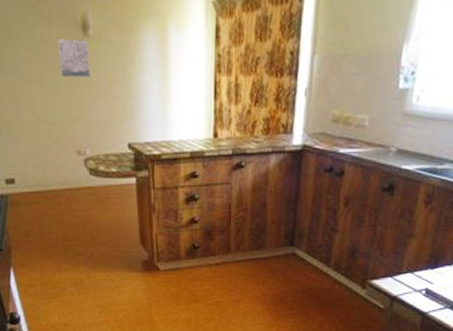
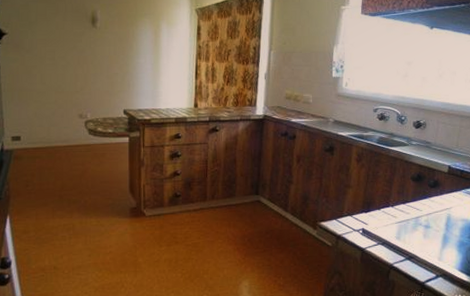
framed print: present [57,38,91,78] -> none [70,28,96,58]

